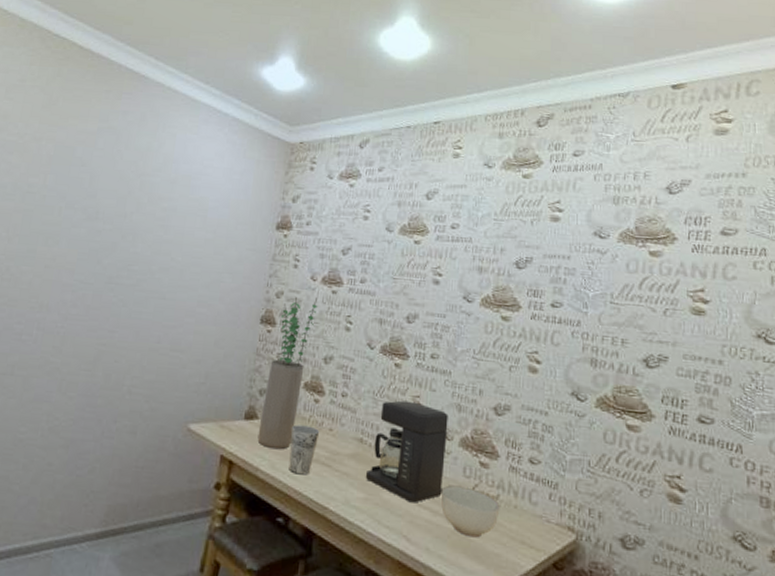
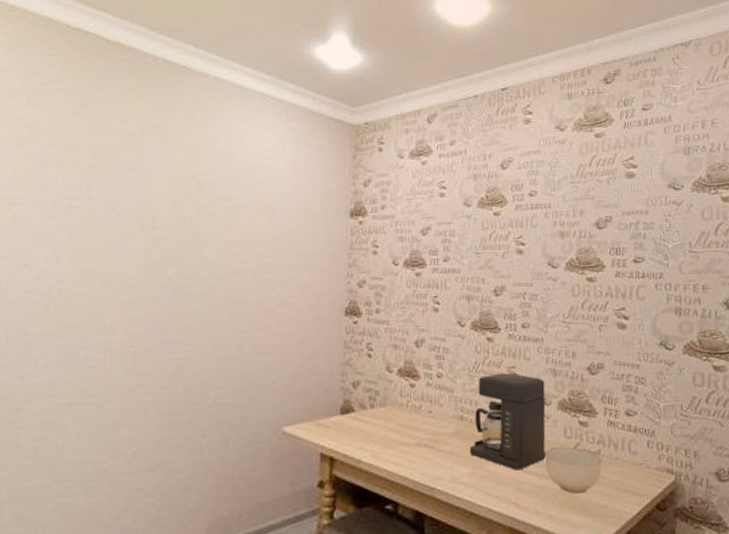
vase: present [257,297,318,450] -> none [356,282,403,440]
cup: present [288,424,320,475] -> none [390,411,419,461]

